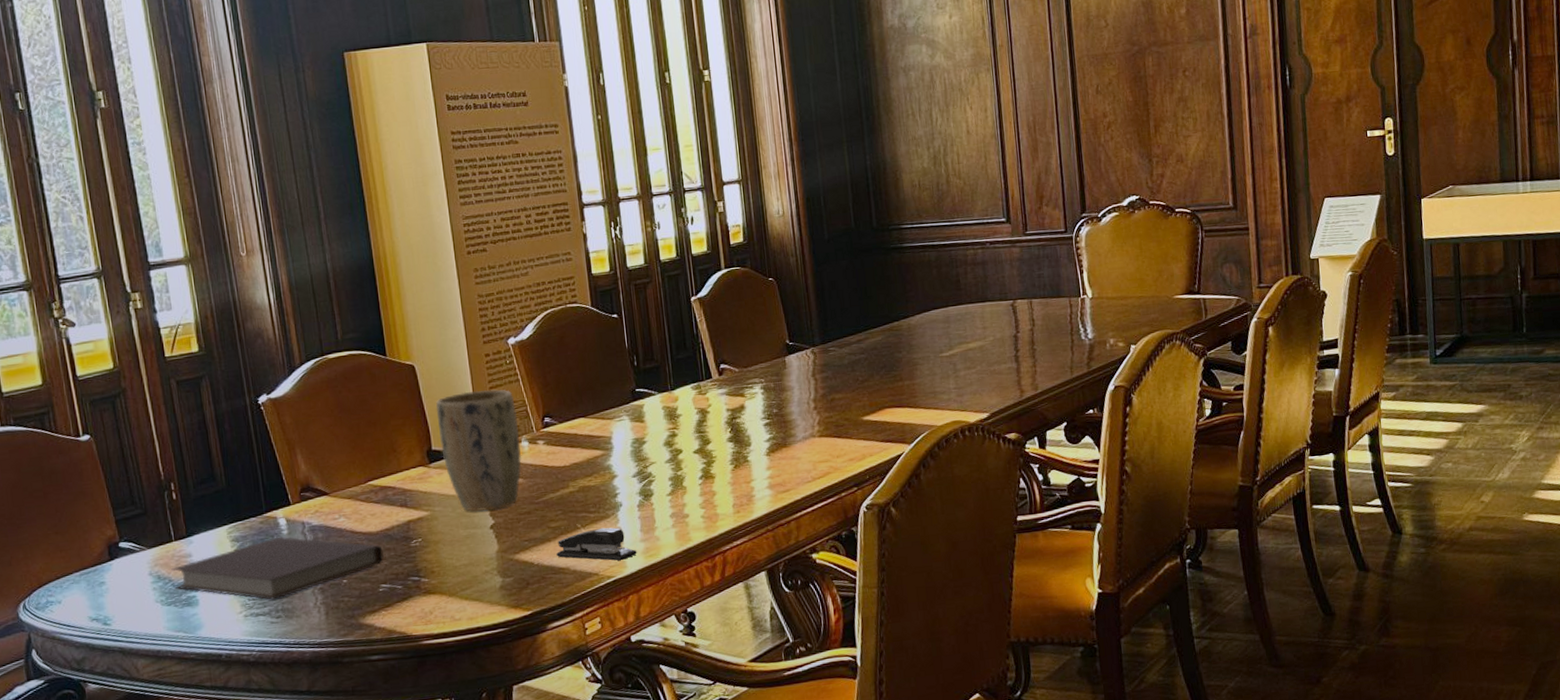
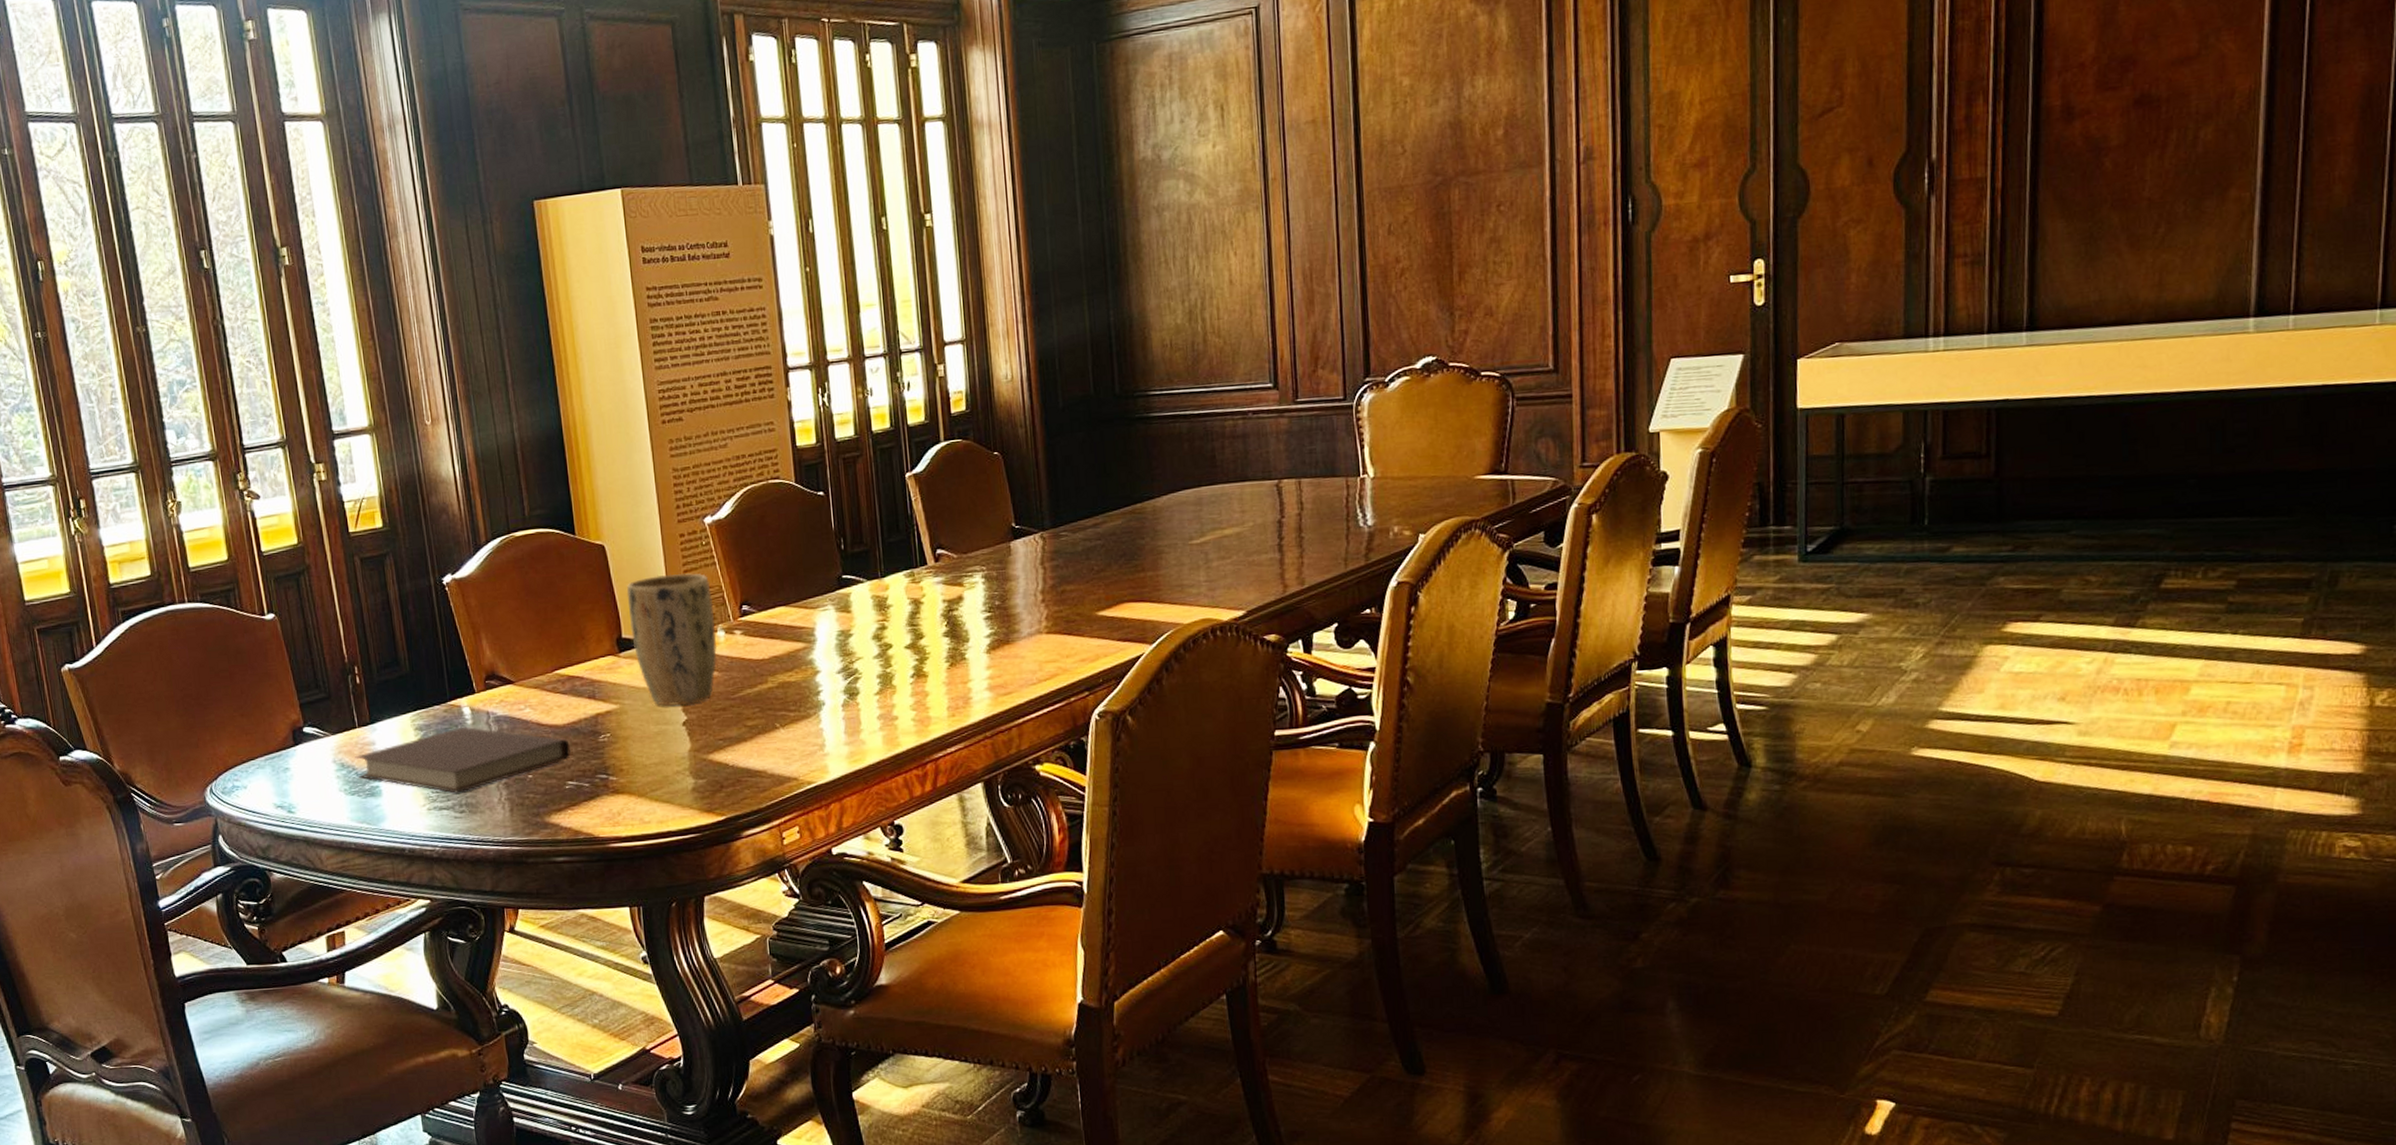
stapler: present [556,527,637,561] -> none [753,728,840,766]

